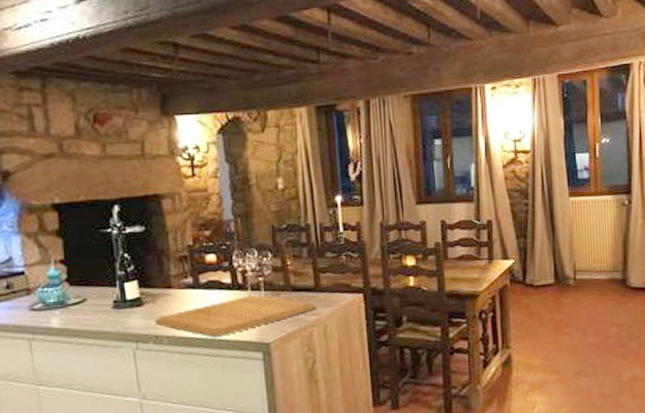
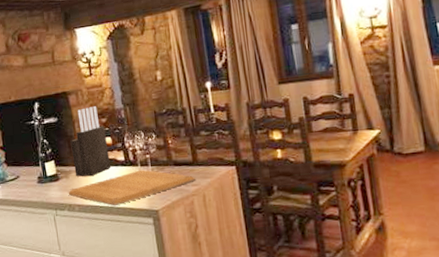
knife block: none [161,215,214,302] -> present [70,106,112,177]

